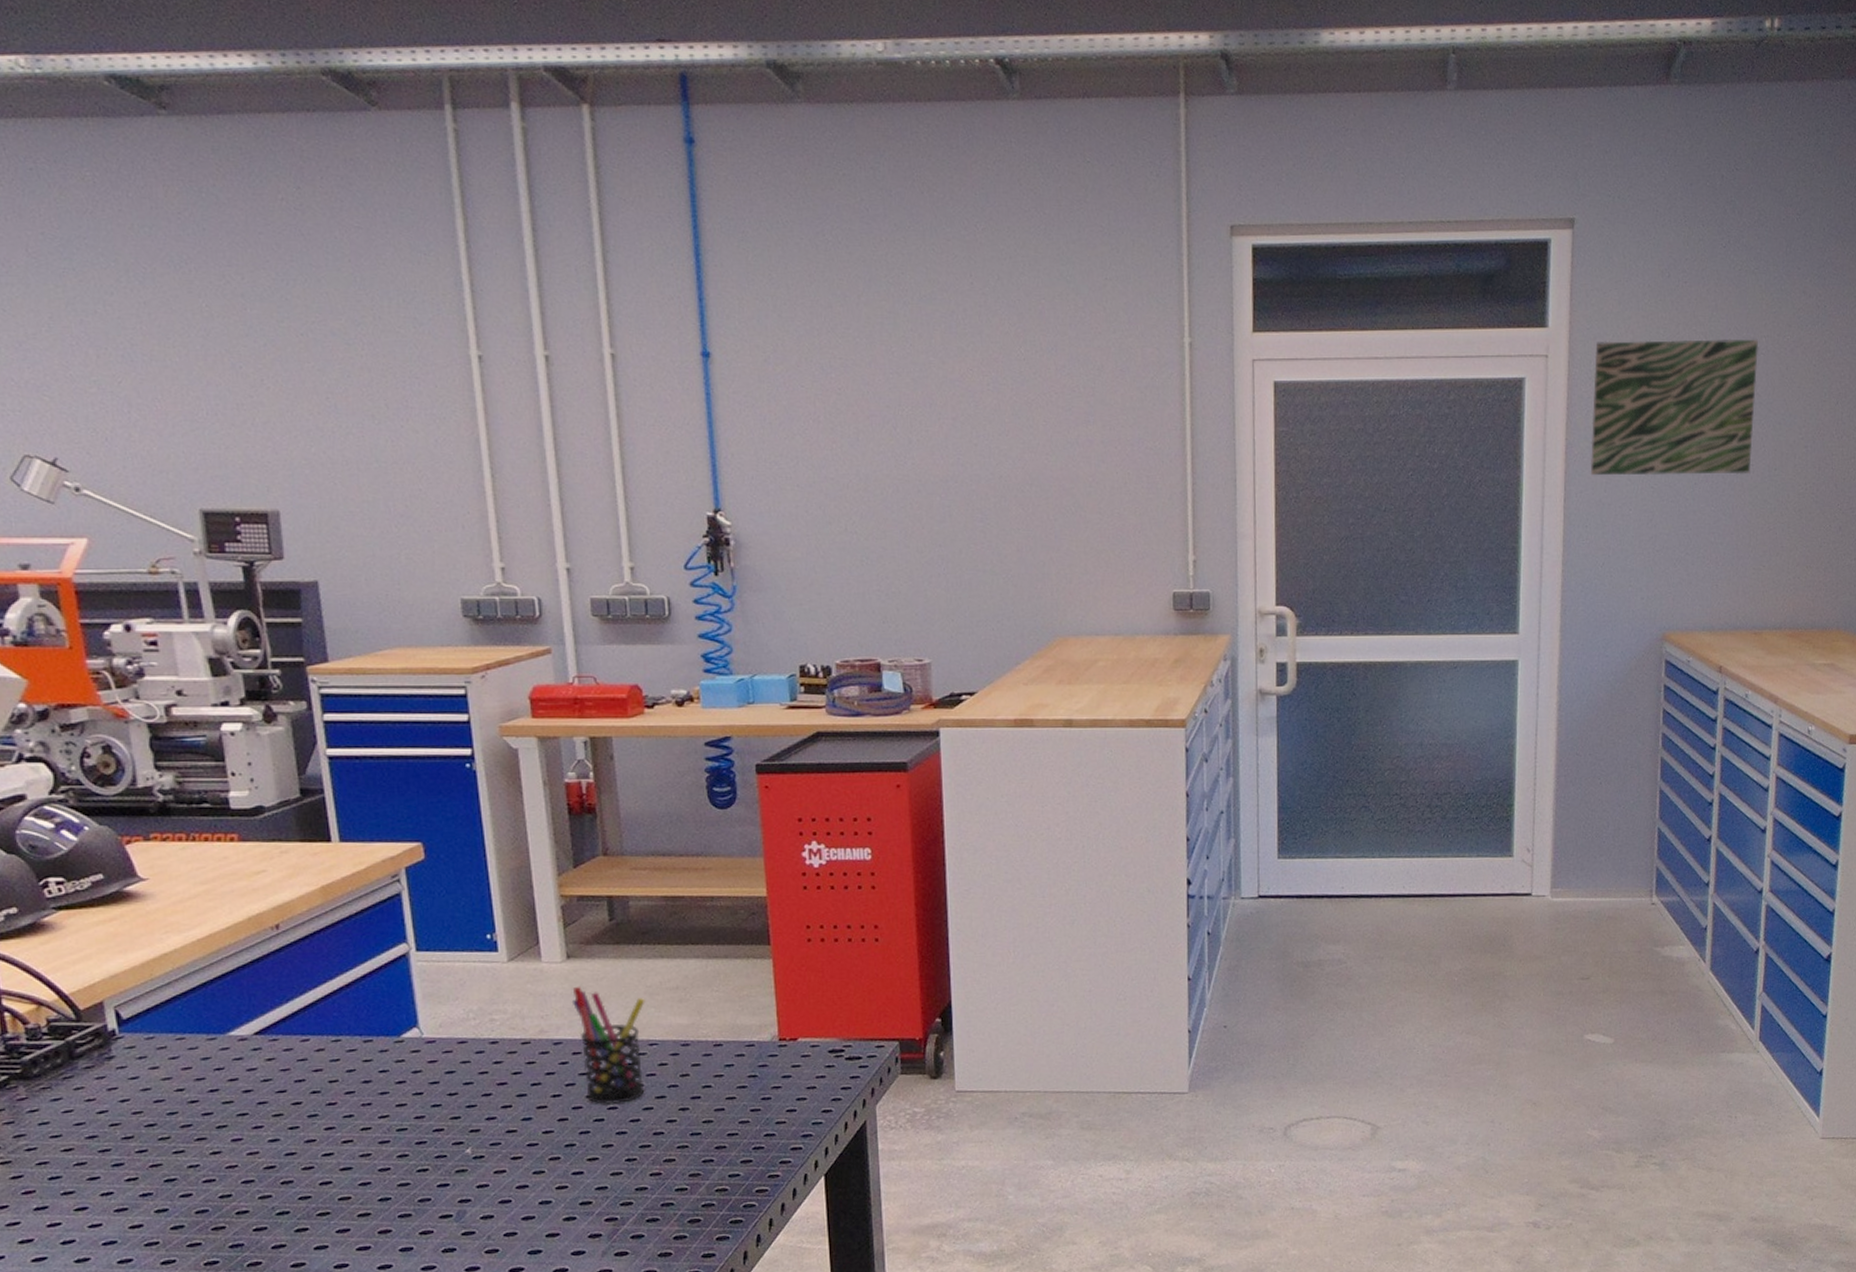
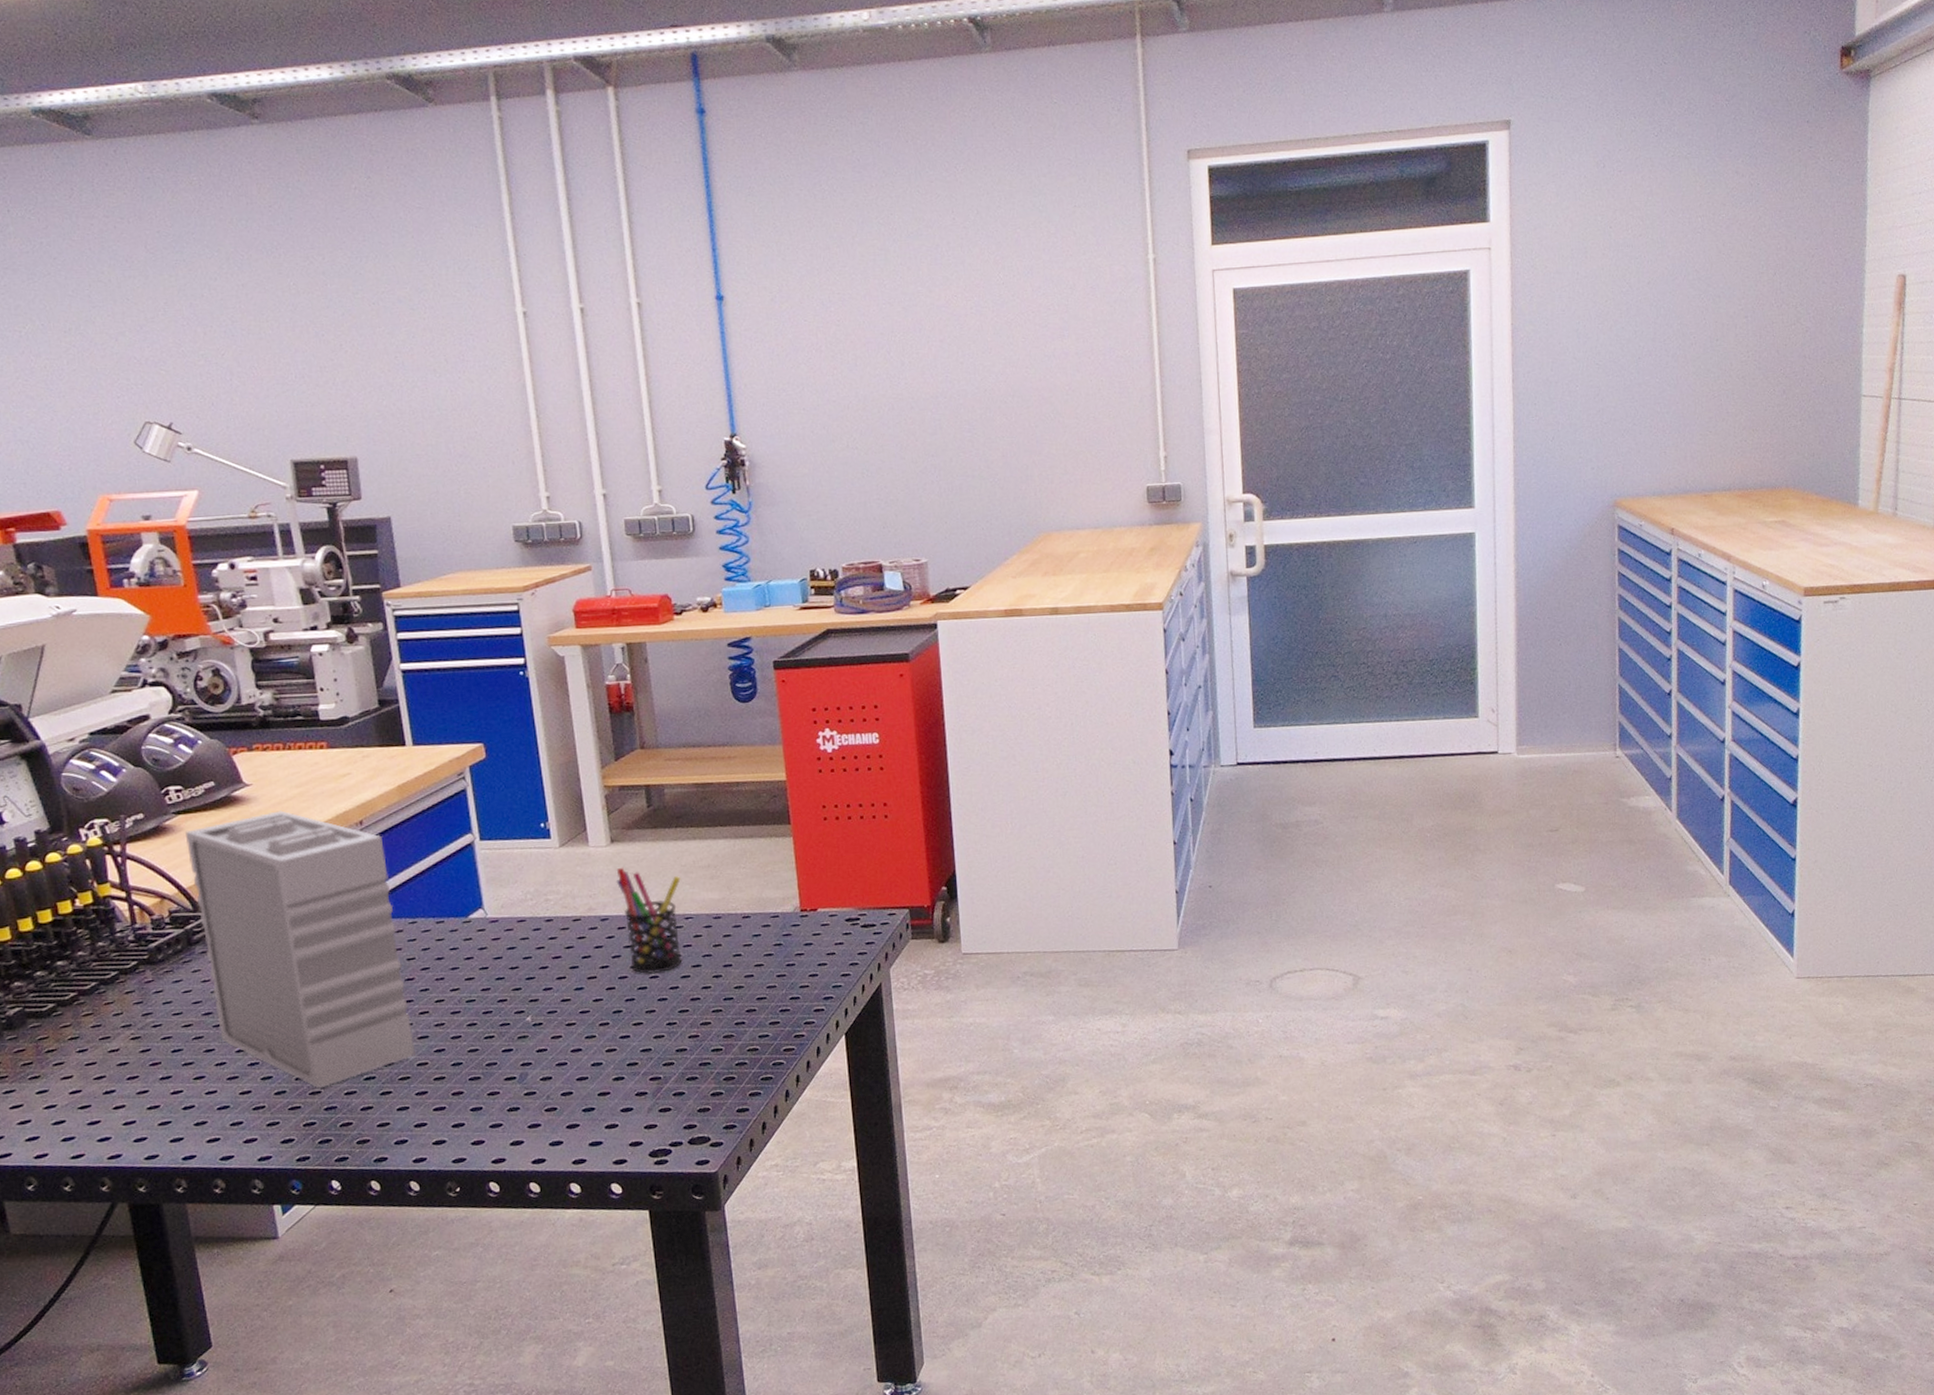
tool organizer: none [66,910,337,1224] -> present [184,810,415,1089]
wall art: present [1590,338,1759,476] -> none [1535,219,1695,357]

